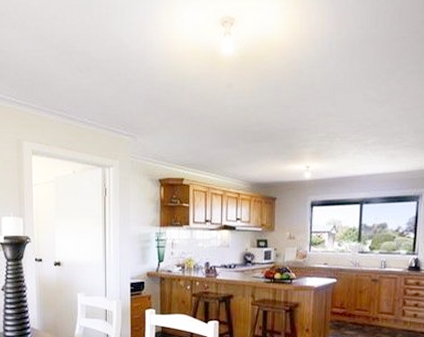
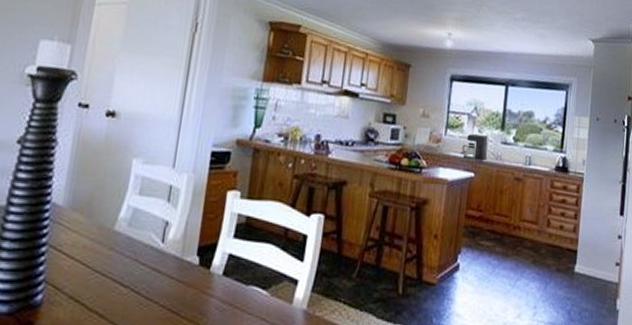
coffee maker: none [325,247,347,269] -> present [462,133,488,161]

